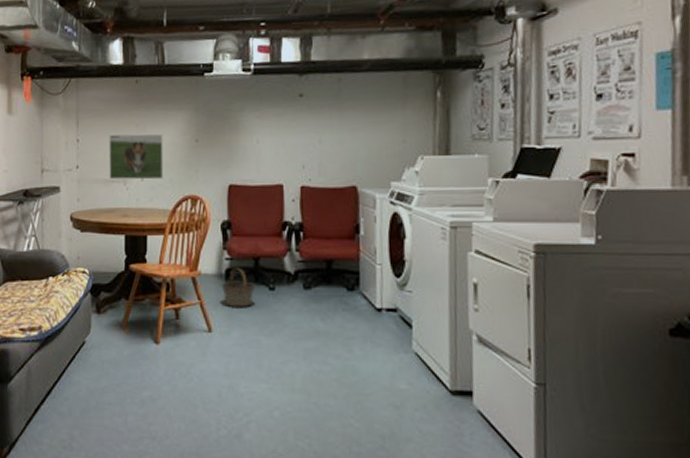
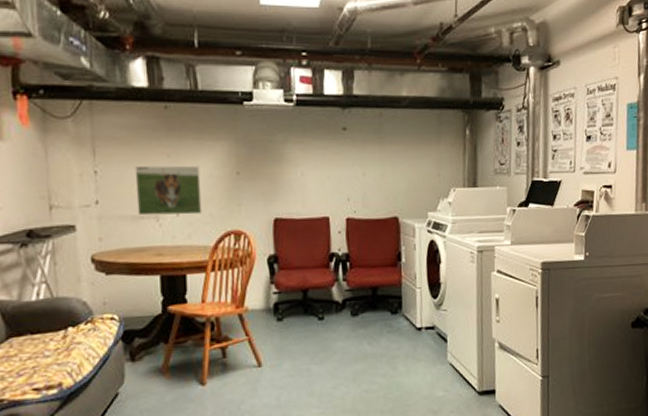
basket: present [221,267,255,308] -> none [269,300,305,341]

